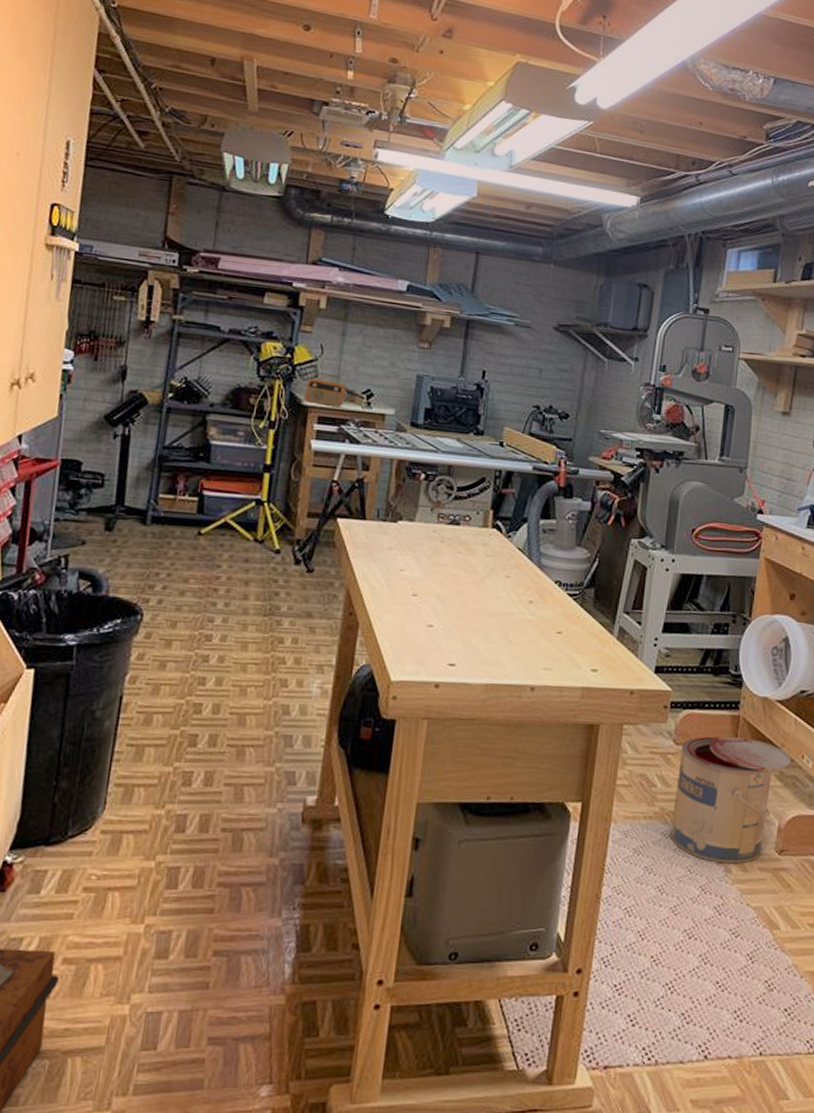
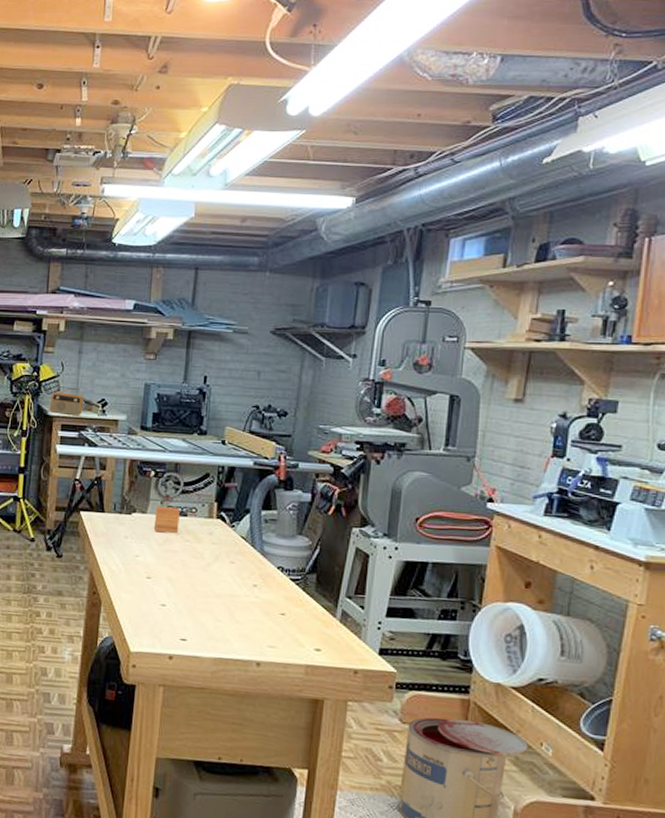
wooden block: none [422,513,452,545] -> present [153,506,180,534]

